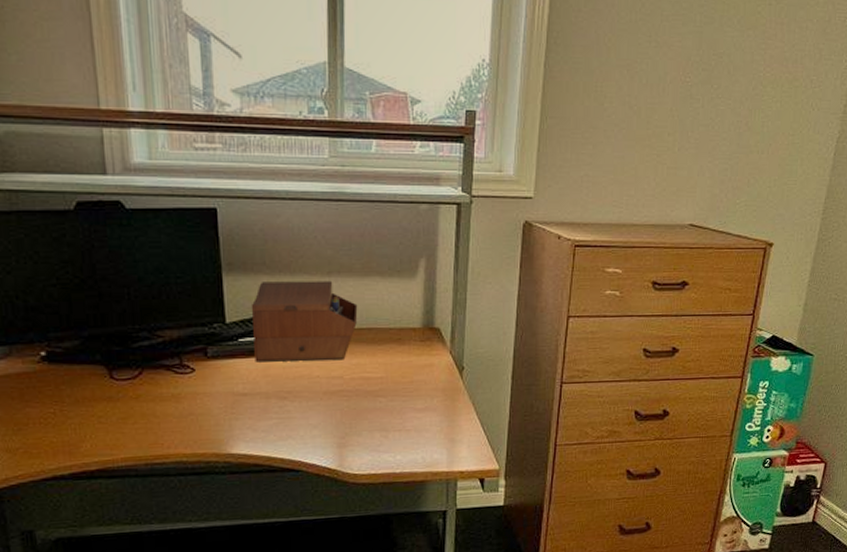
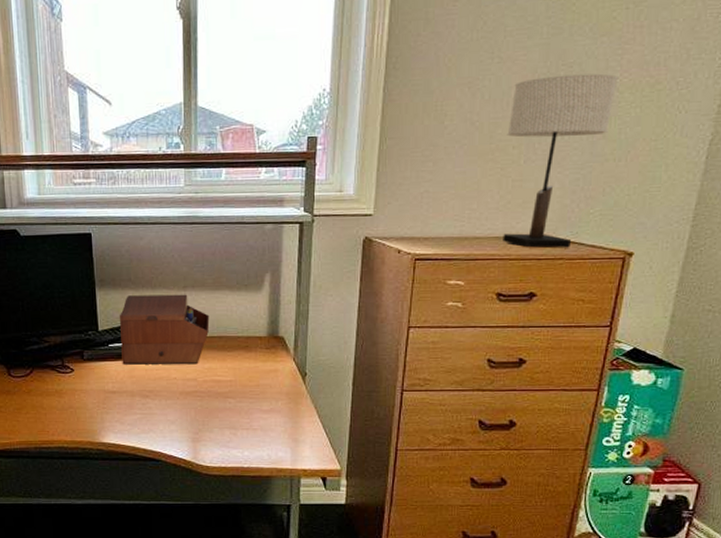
table lamp: none [658,65,762,238] -> present [503,73,618,249]

